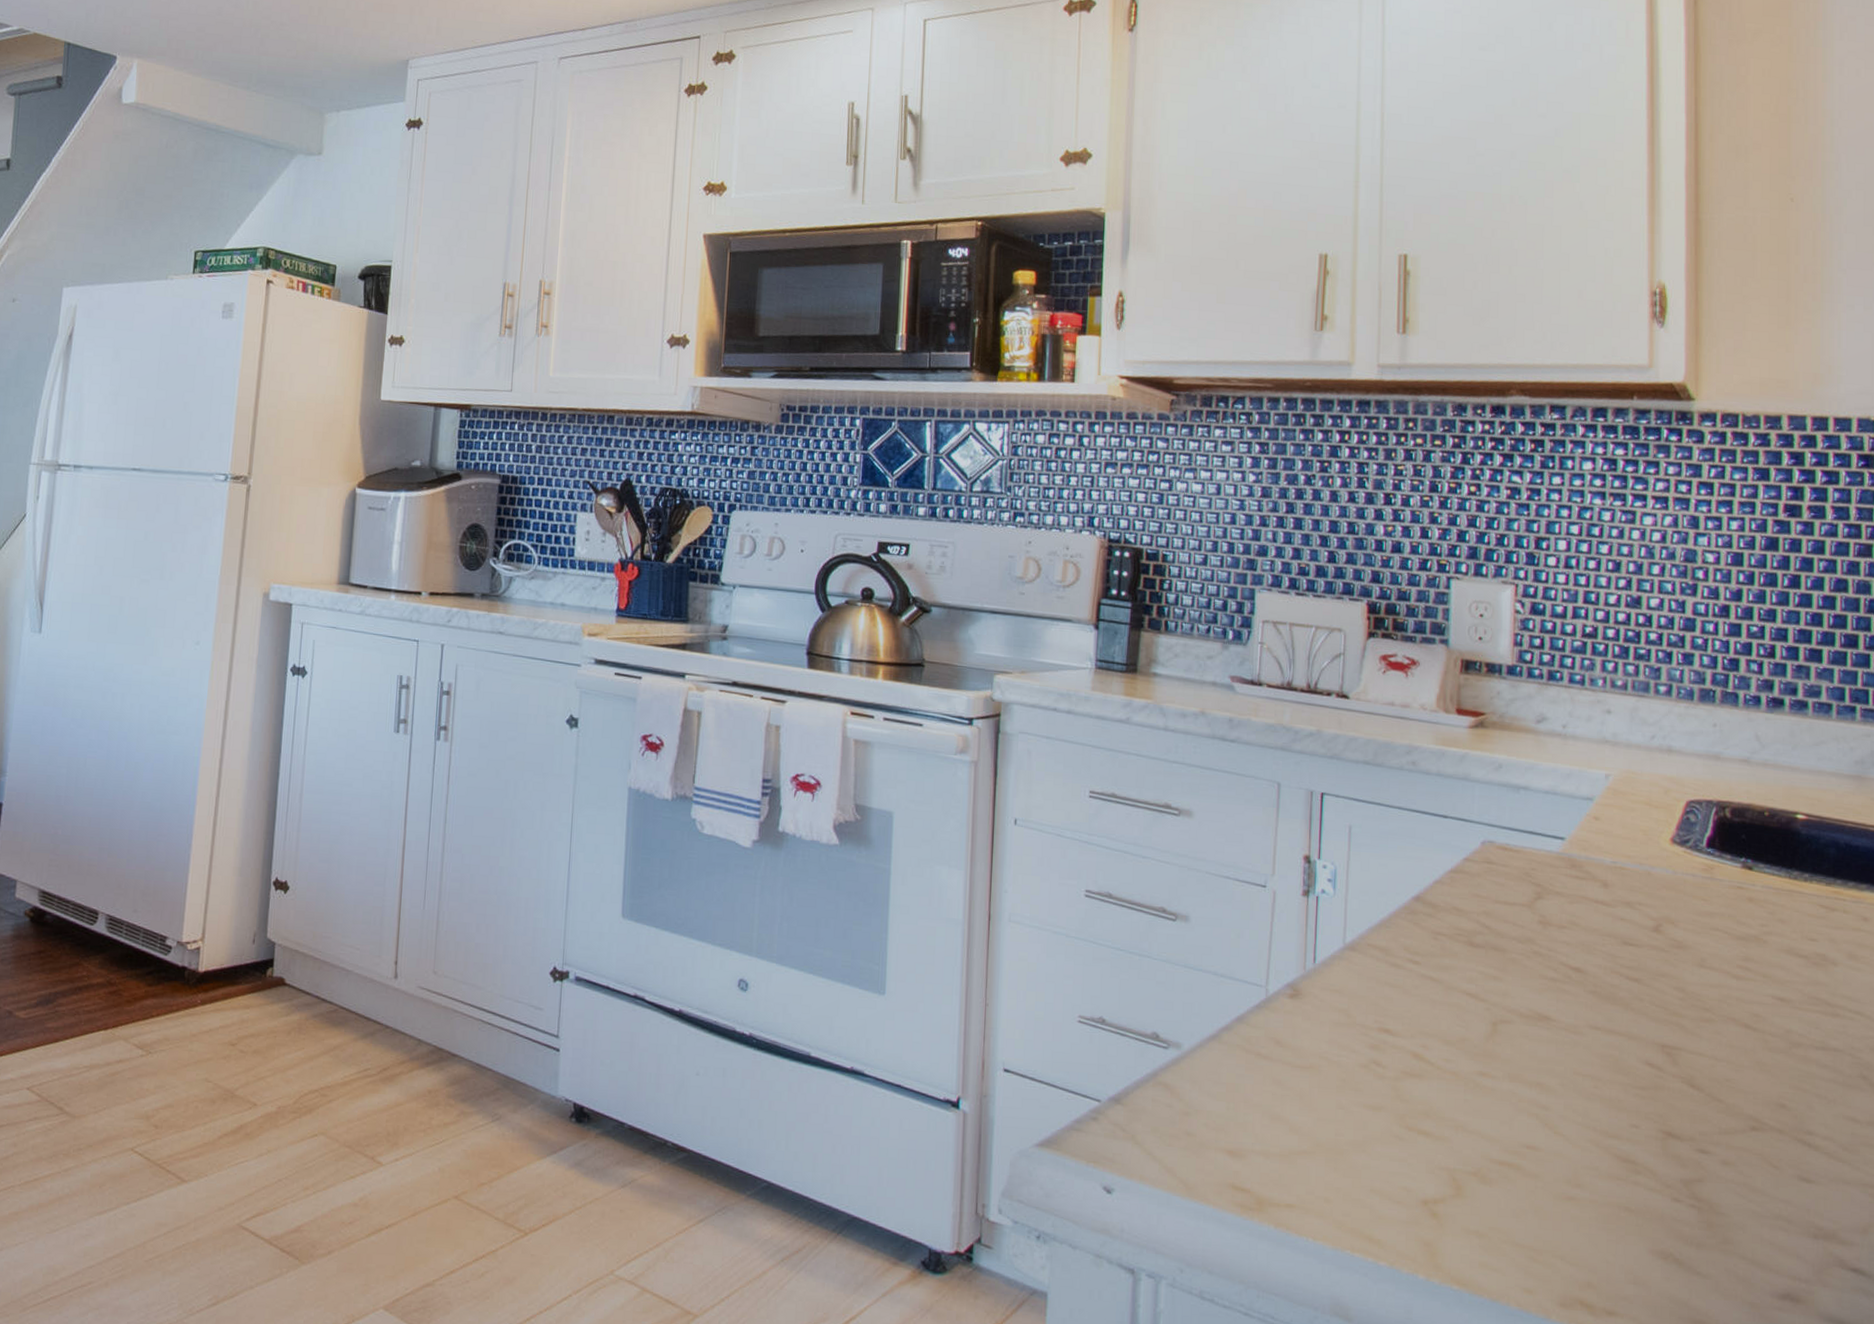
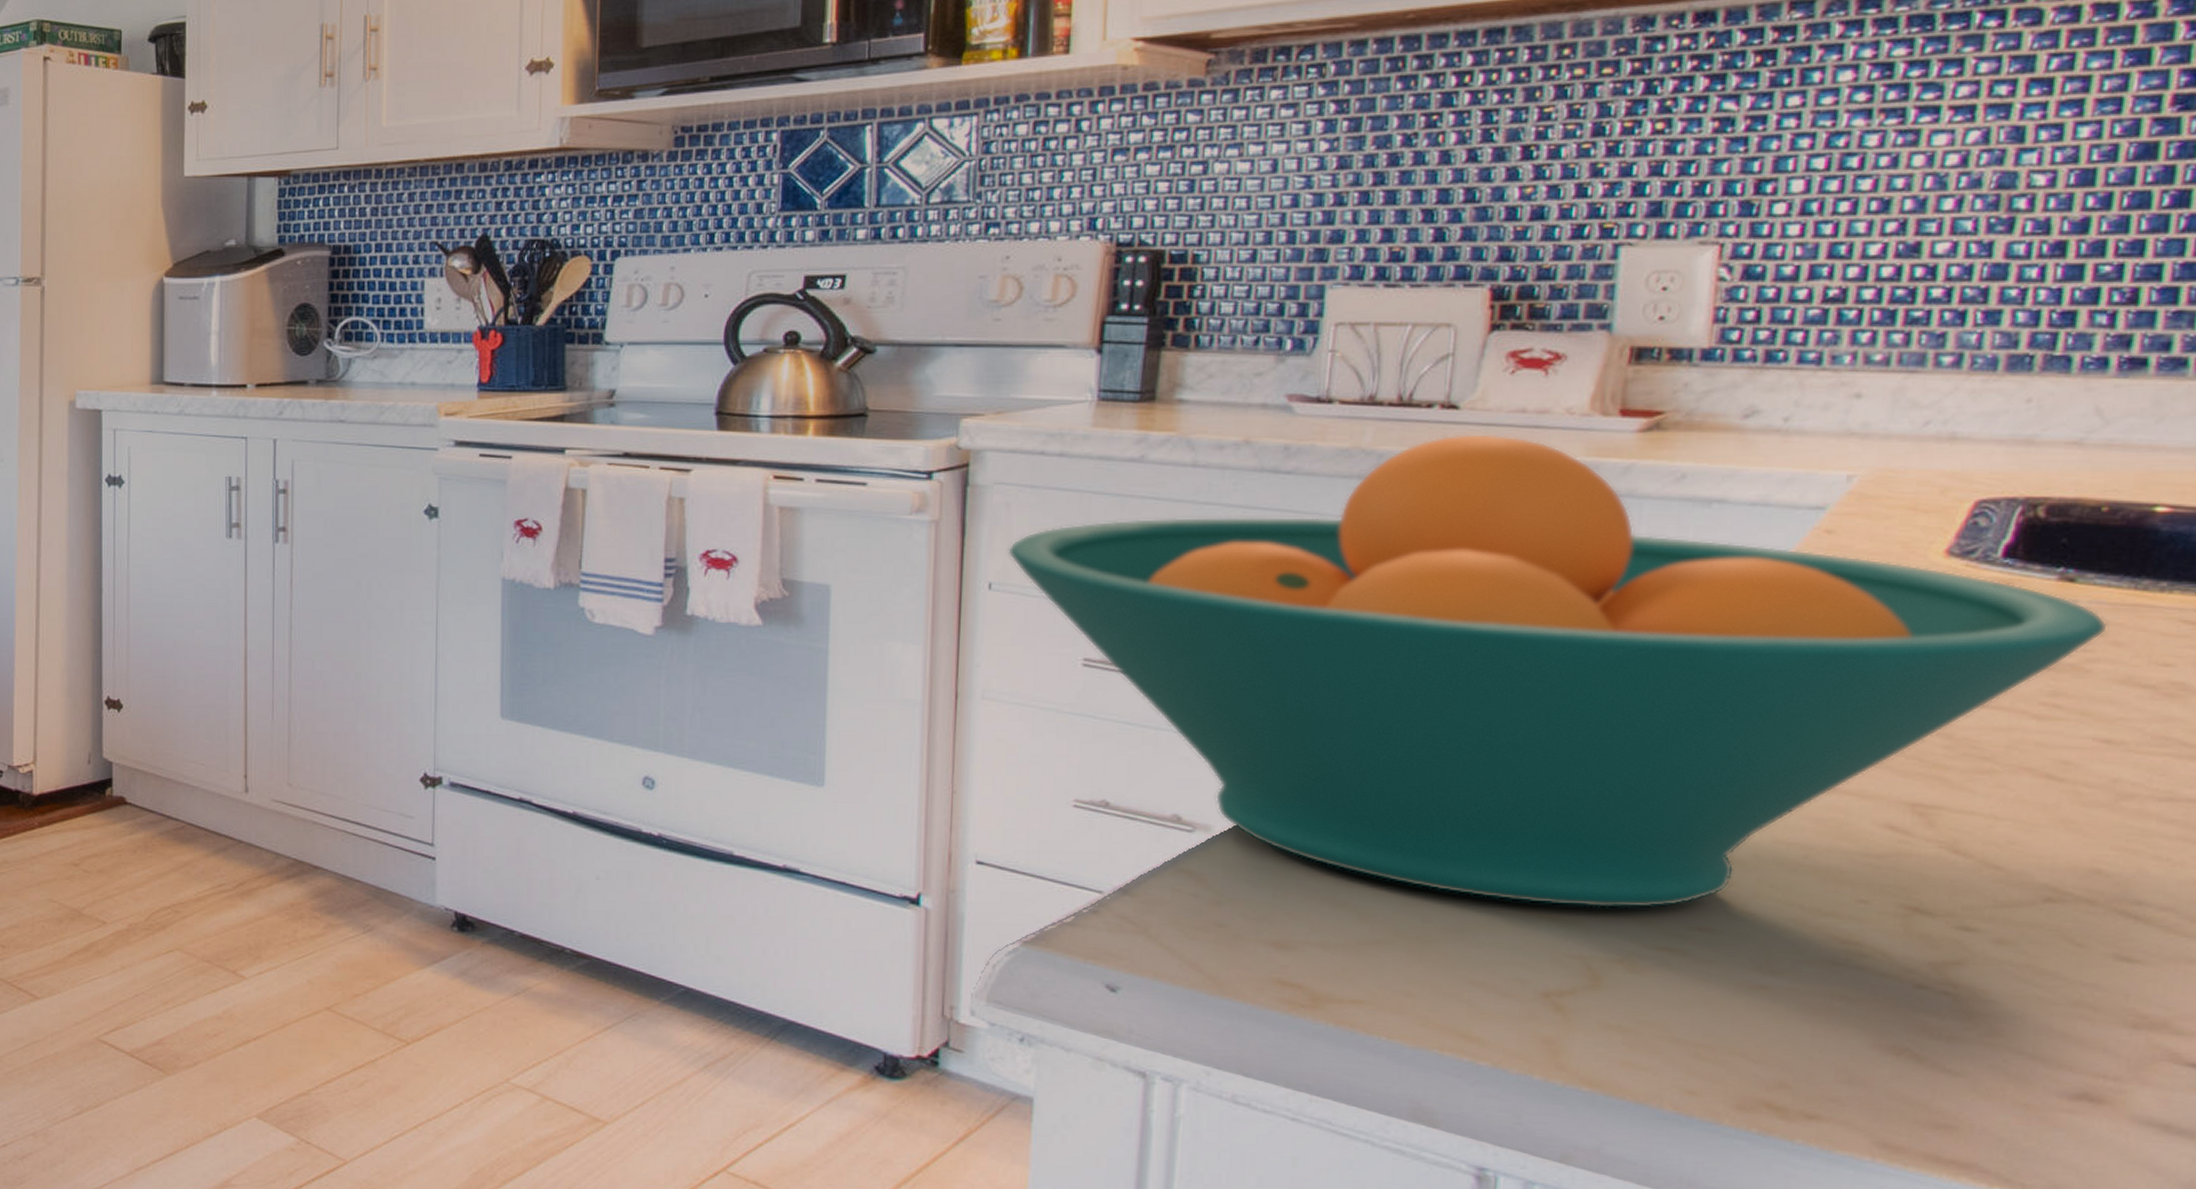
fruit bowl: none [1029,718,1775,1128] -> present [1007,433,2108,909]

